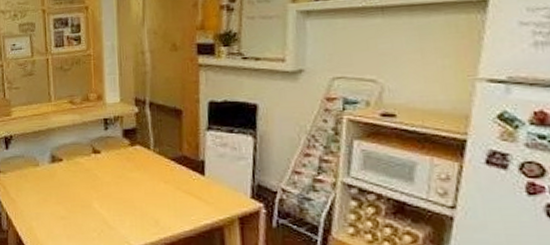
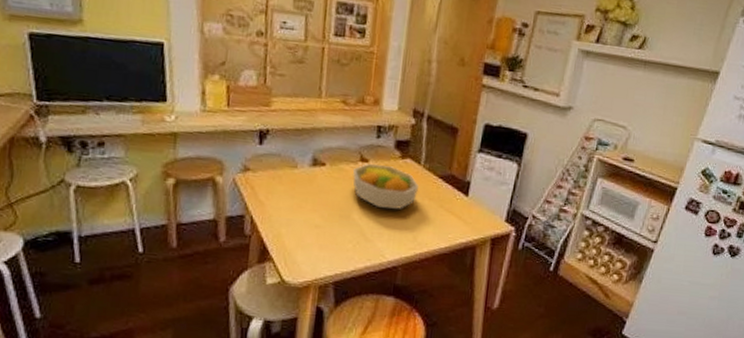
fruit bowl: none [87,155,152,196] -> present [352,164,418,210]

